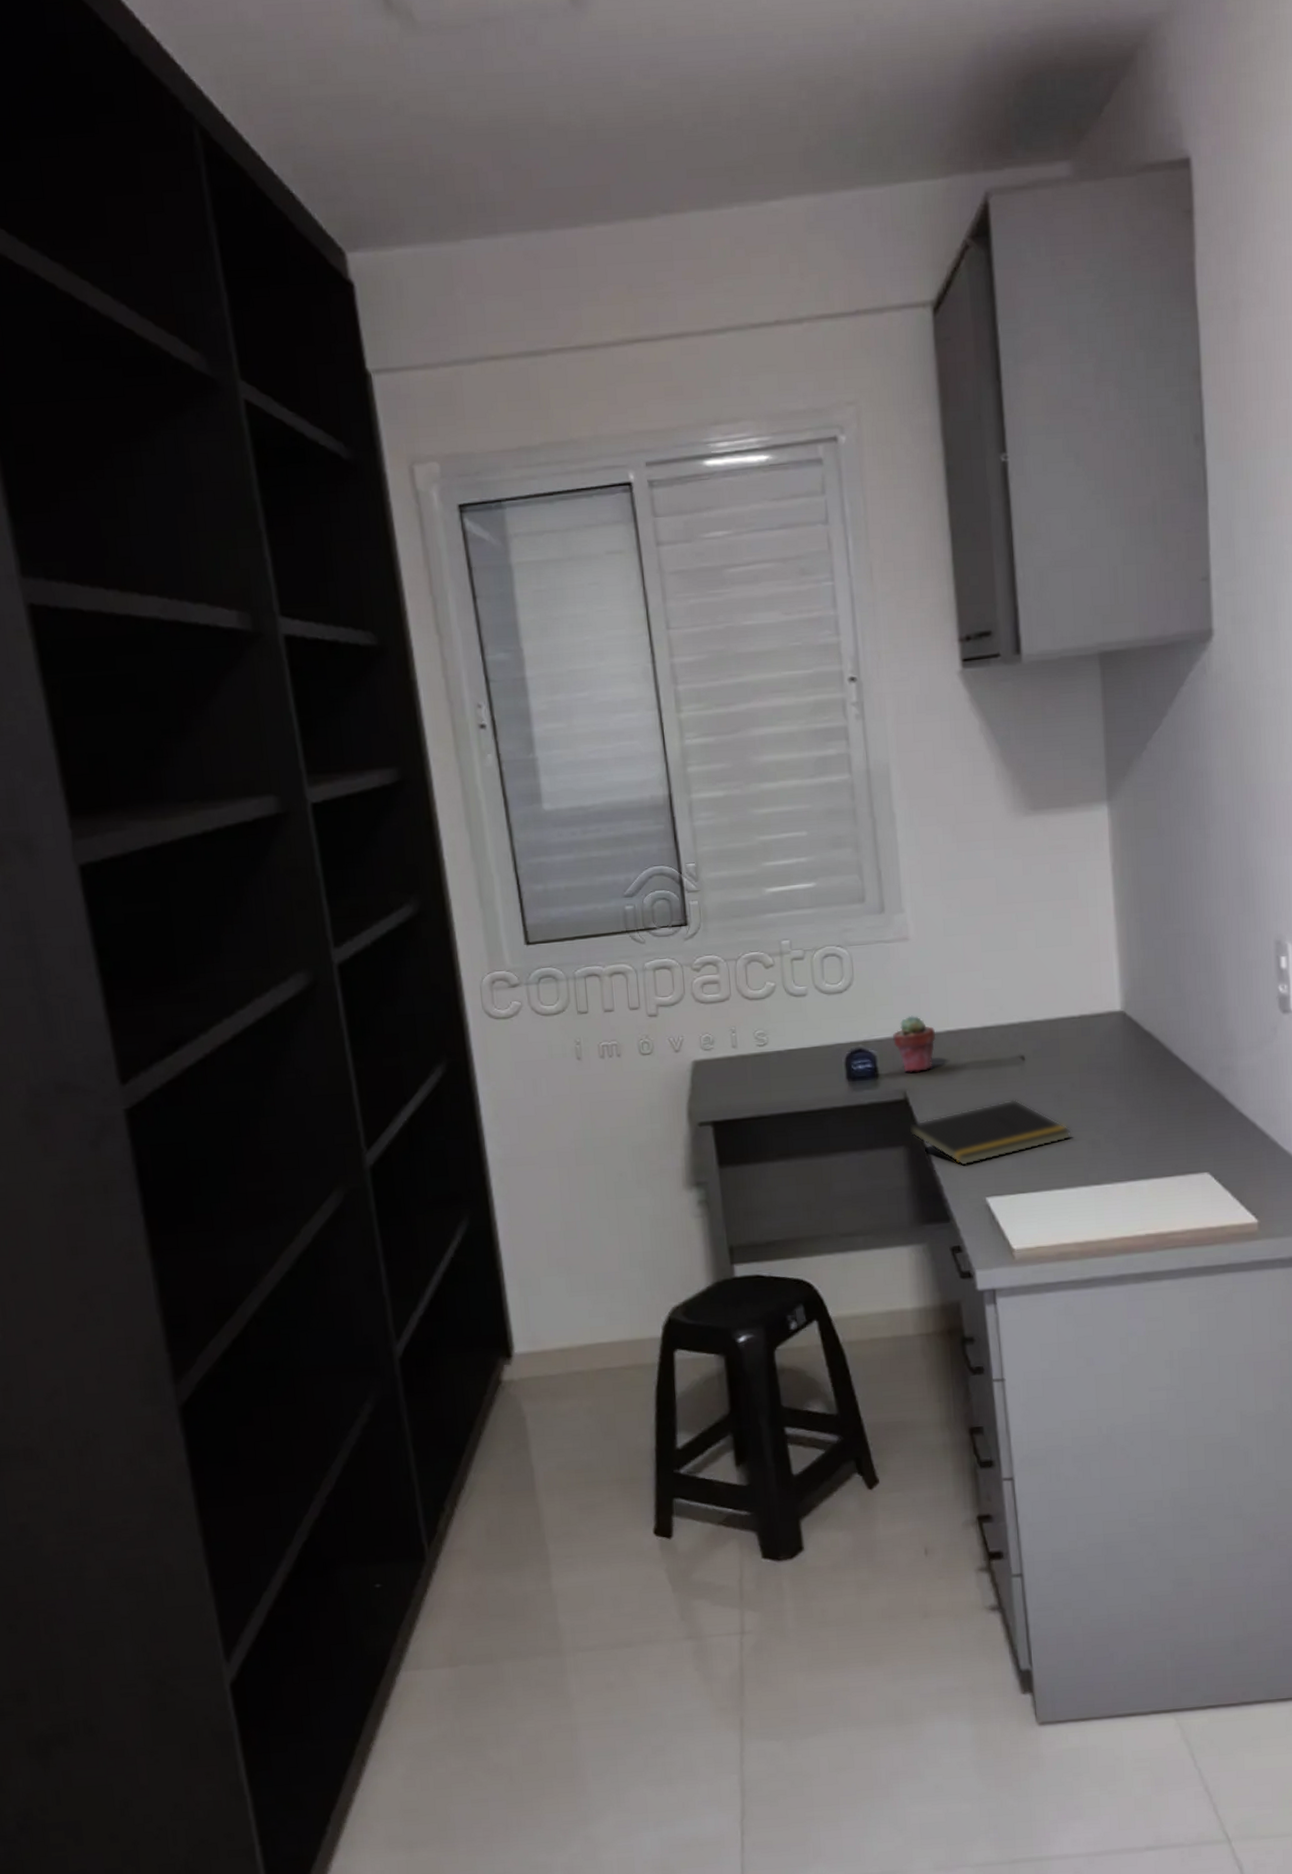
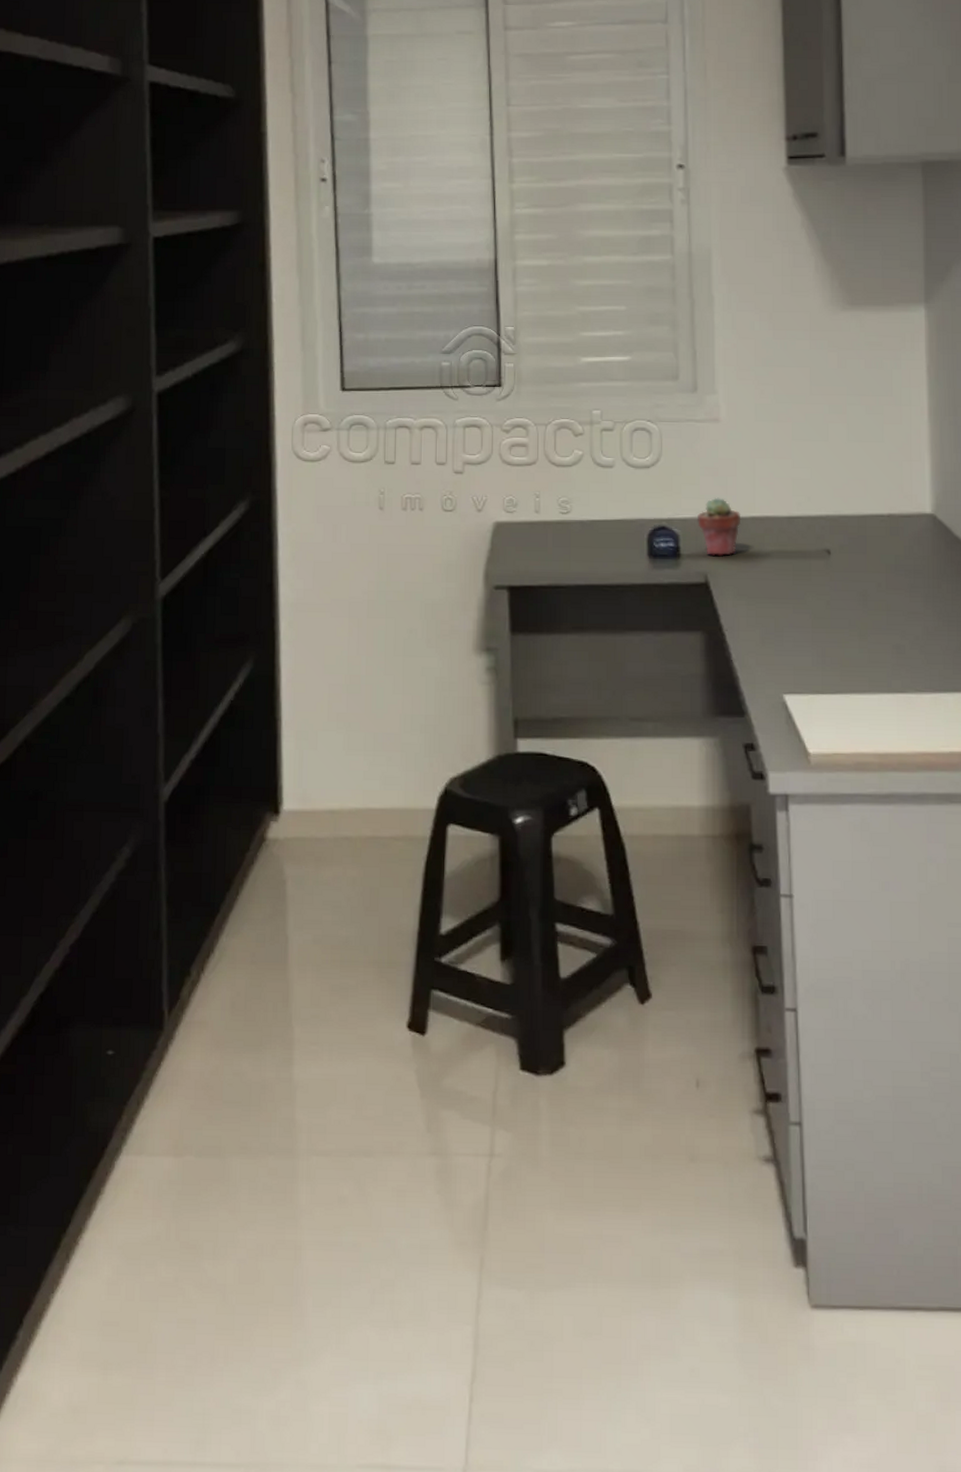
notepad: present [908,1099,1071,1167] -> none [706,594,875,659]

